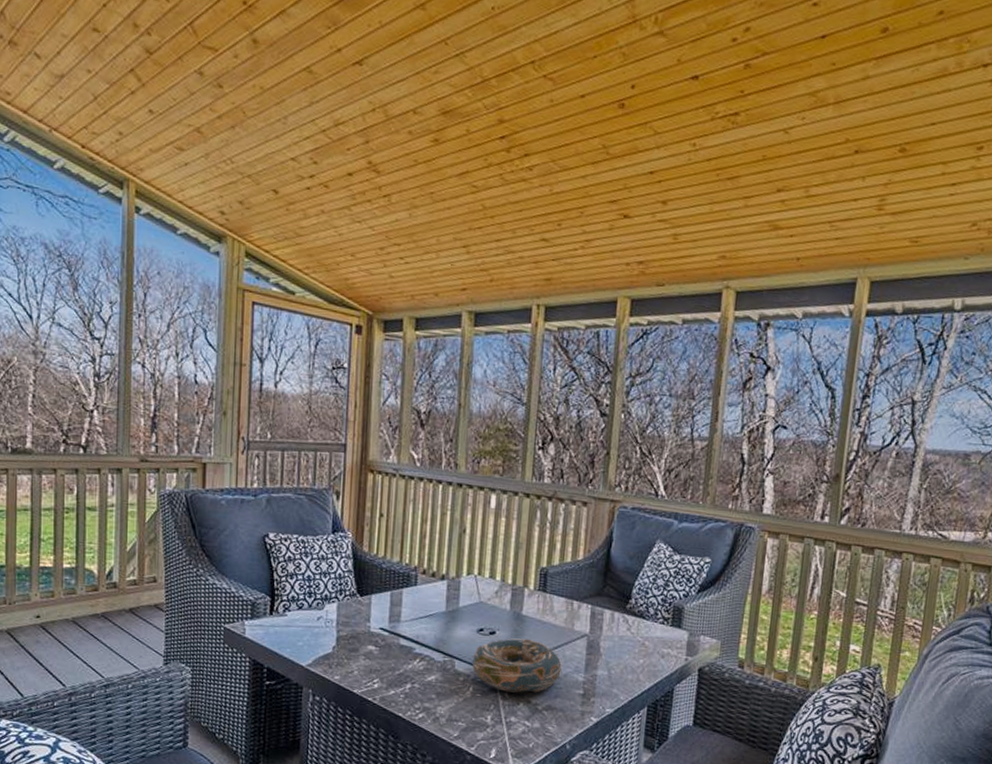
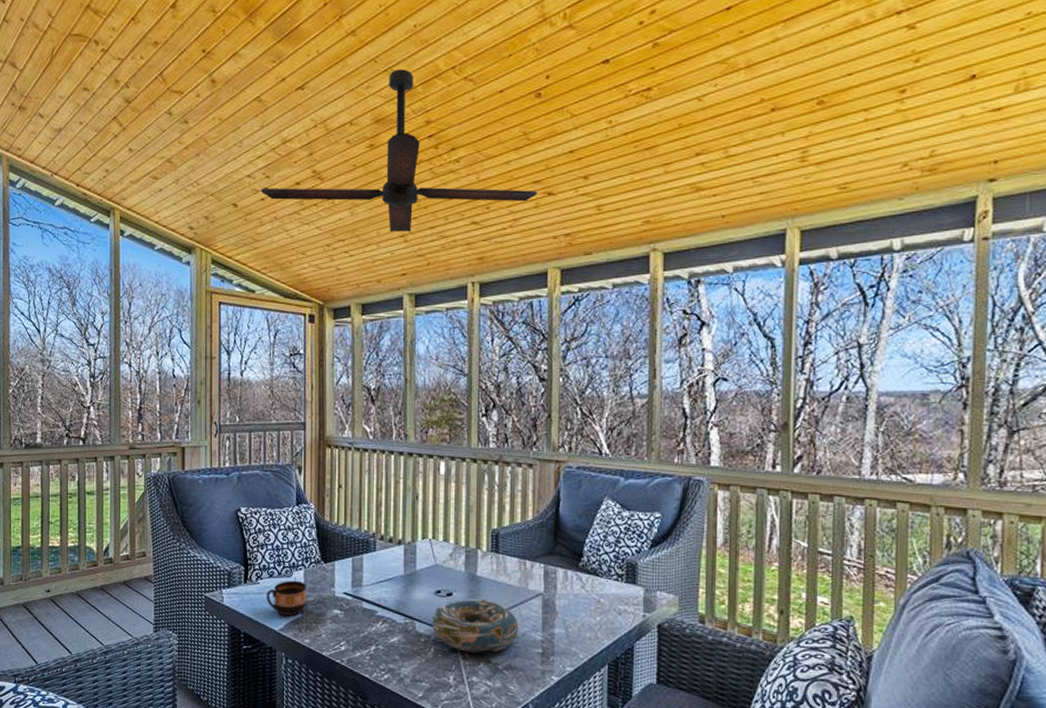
cup: none [293,613,340,651] -> present [266,580,307,616]
ceiling fan: none [307,56,613,243] -> present [261,69,537,233]

